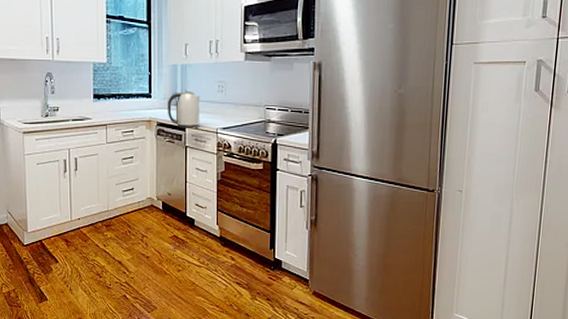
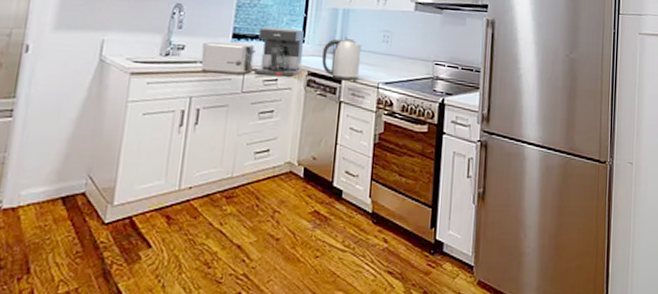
toaster: none [72,102,113,130] -> present [200,41,255,76]
coffee maker: none [114,86,152,129] -> present [254,27,304,78]

